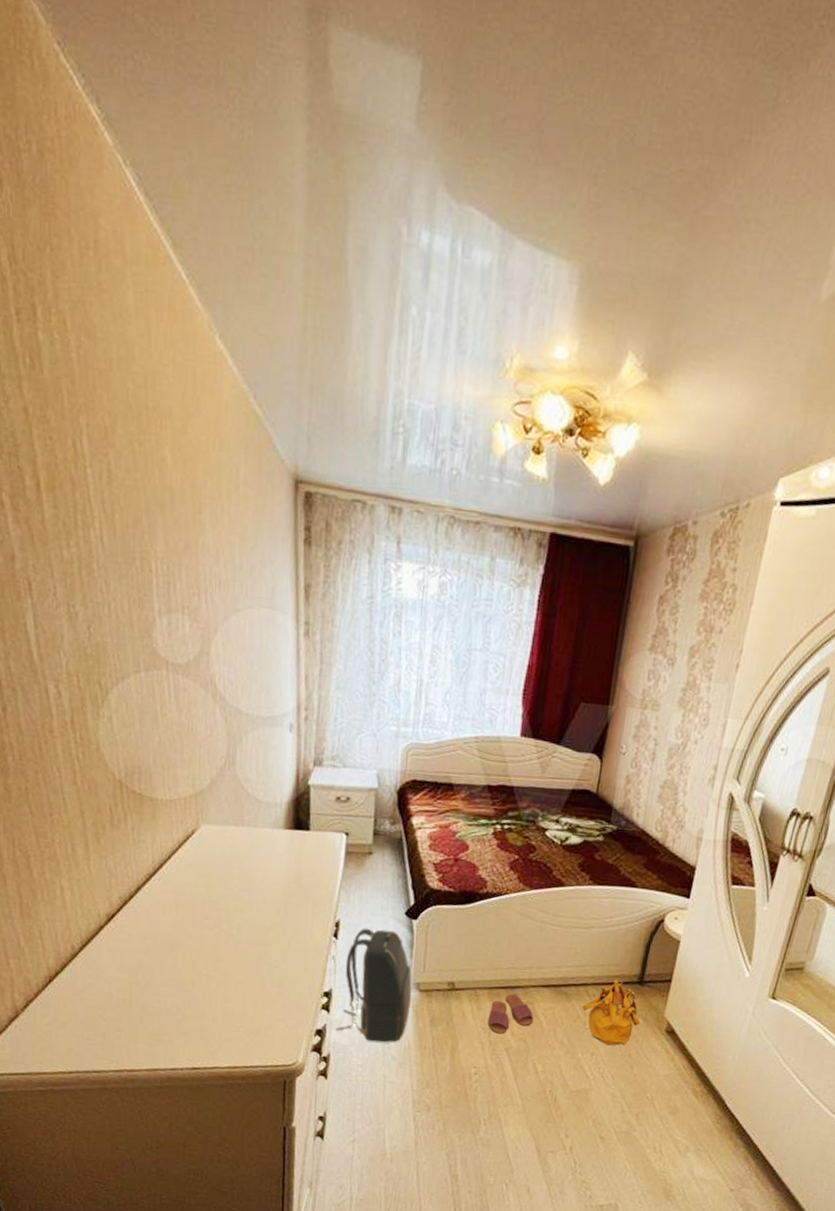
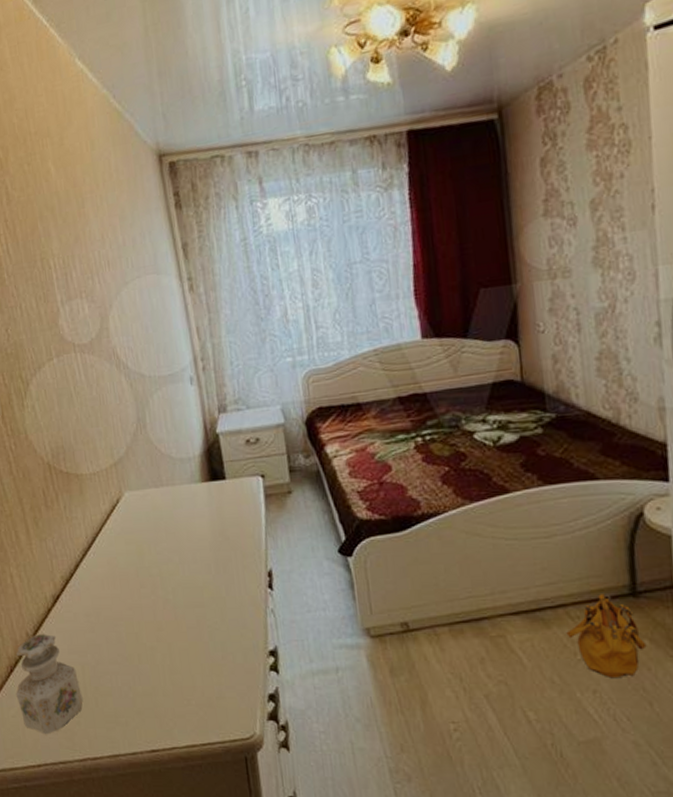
perfume bottle: none [52,948,127,1045] -> present [16,633,83,735]
backpack: present [336,928,412,1043] -> none [285,572,365,702]
slippers: present [488,994,533,1034] -> none [455,628,510,678]

